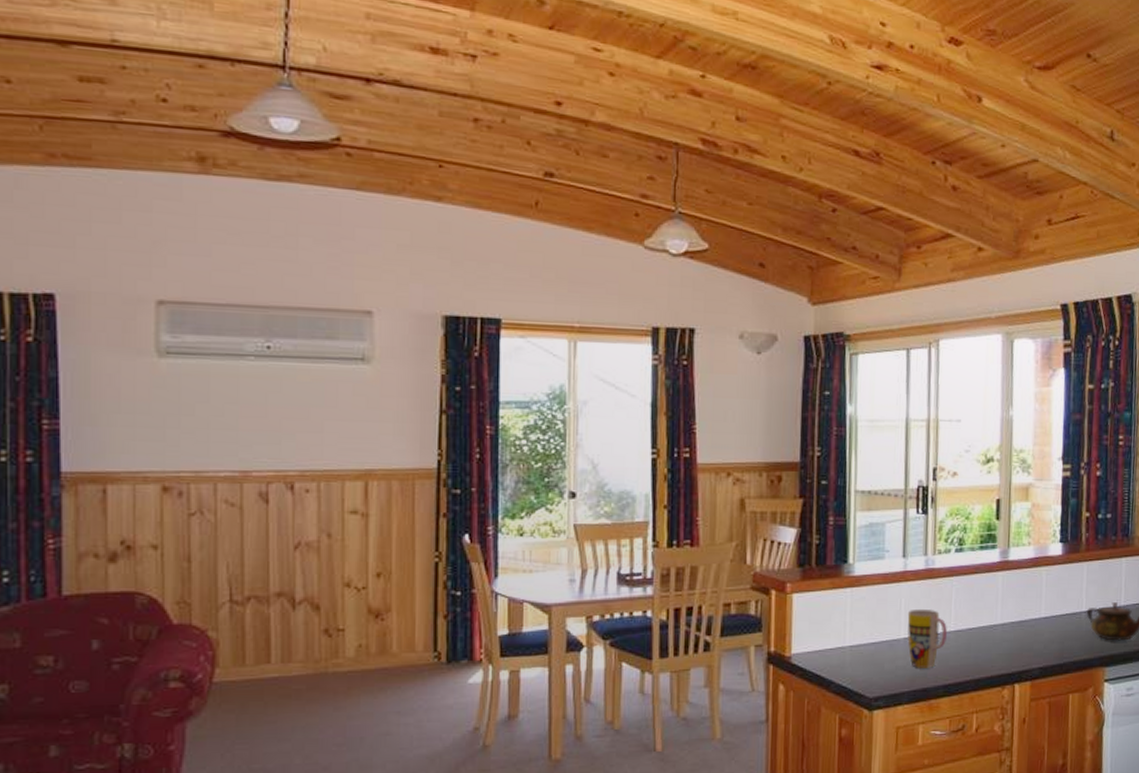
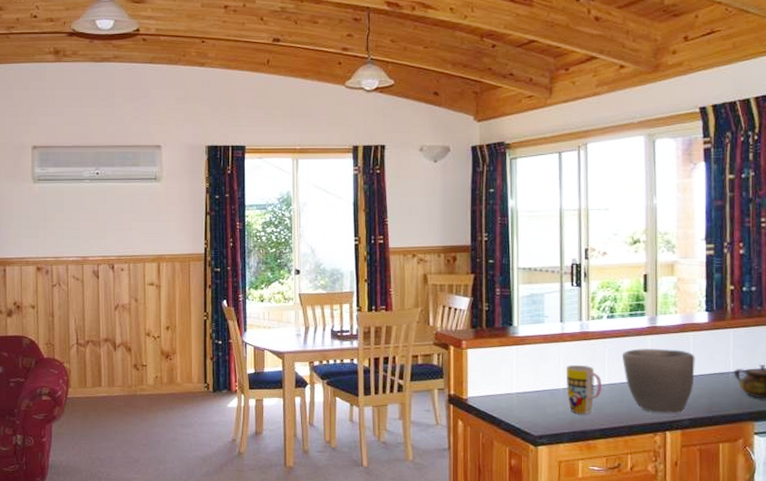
bowl: none [970,587,1048,663] -> present [621,349,695,414]

